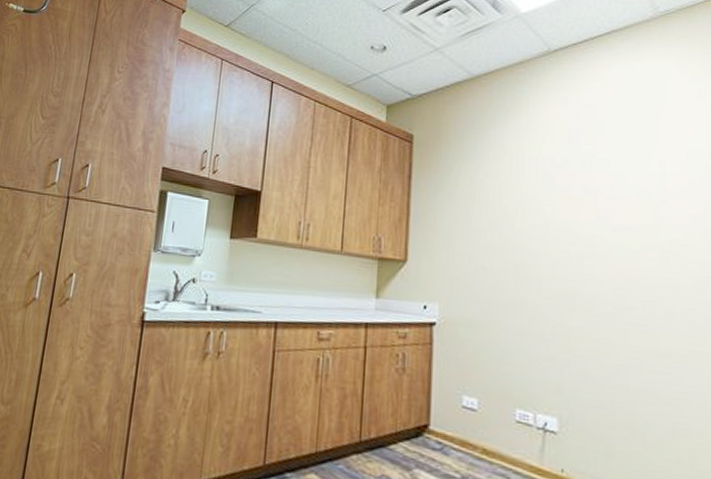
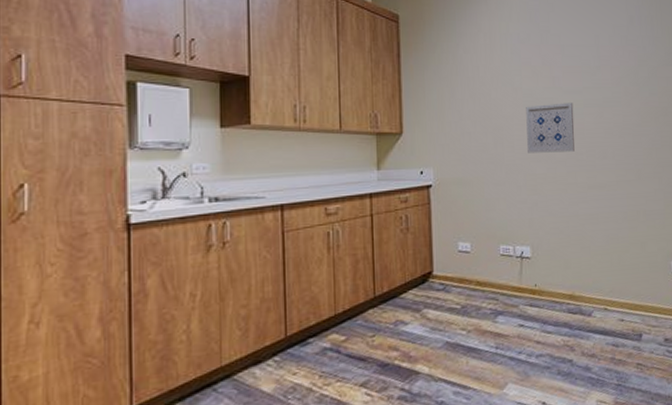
wall art: none [557,242,627,305] -> present [526,103,575,153]

